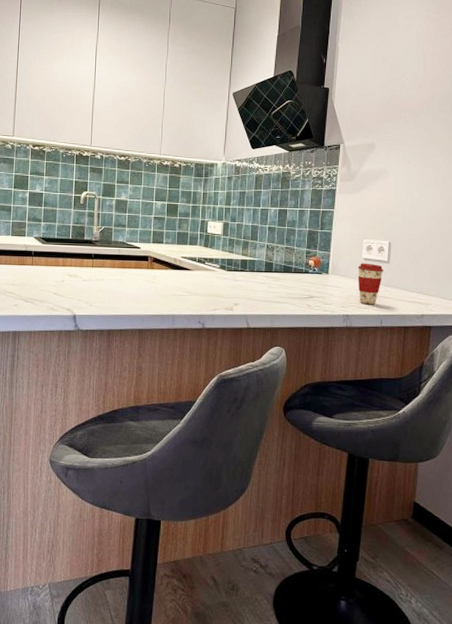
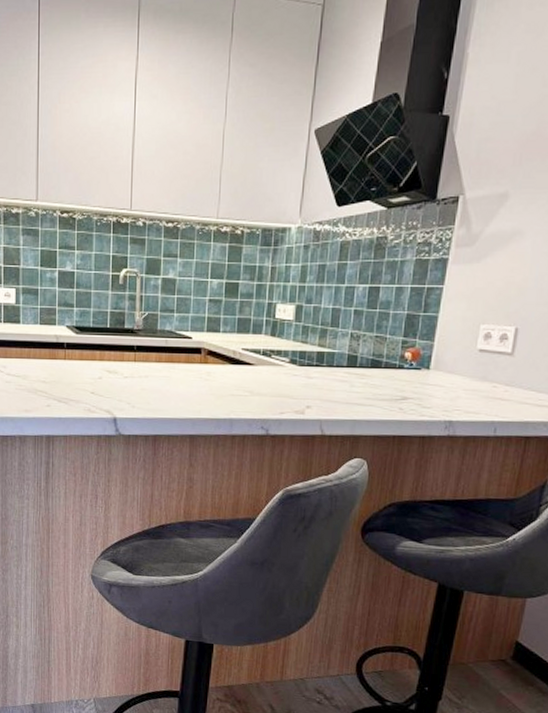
coffee cup: present [358,263,384,305] -> none [468,355,505,409]

